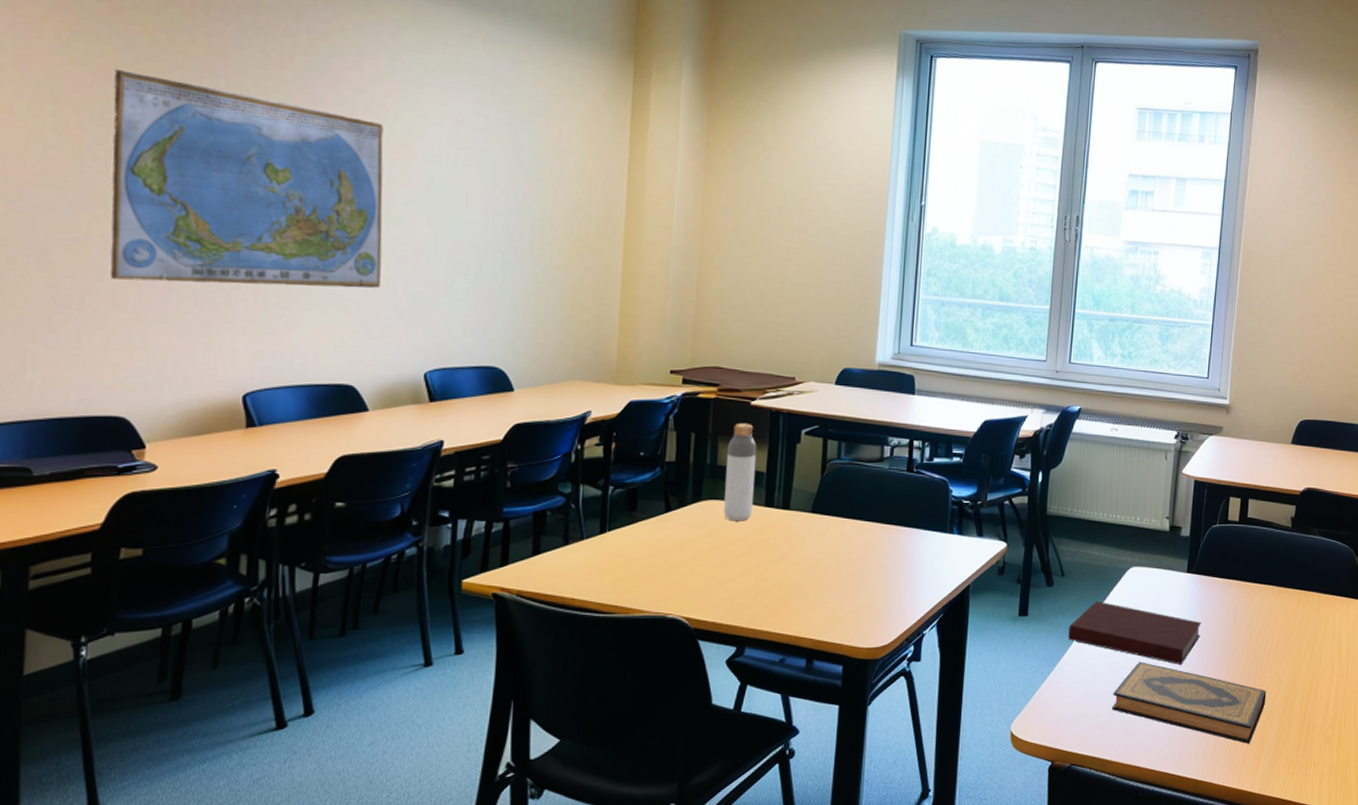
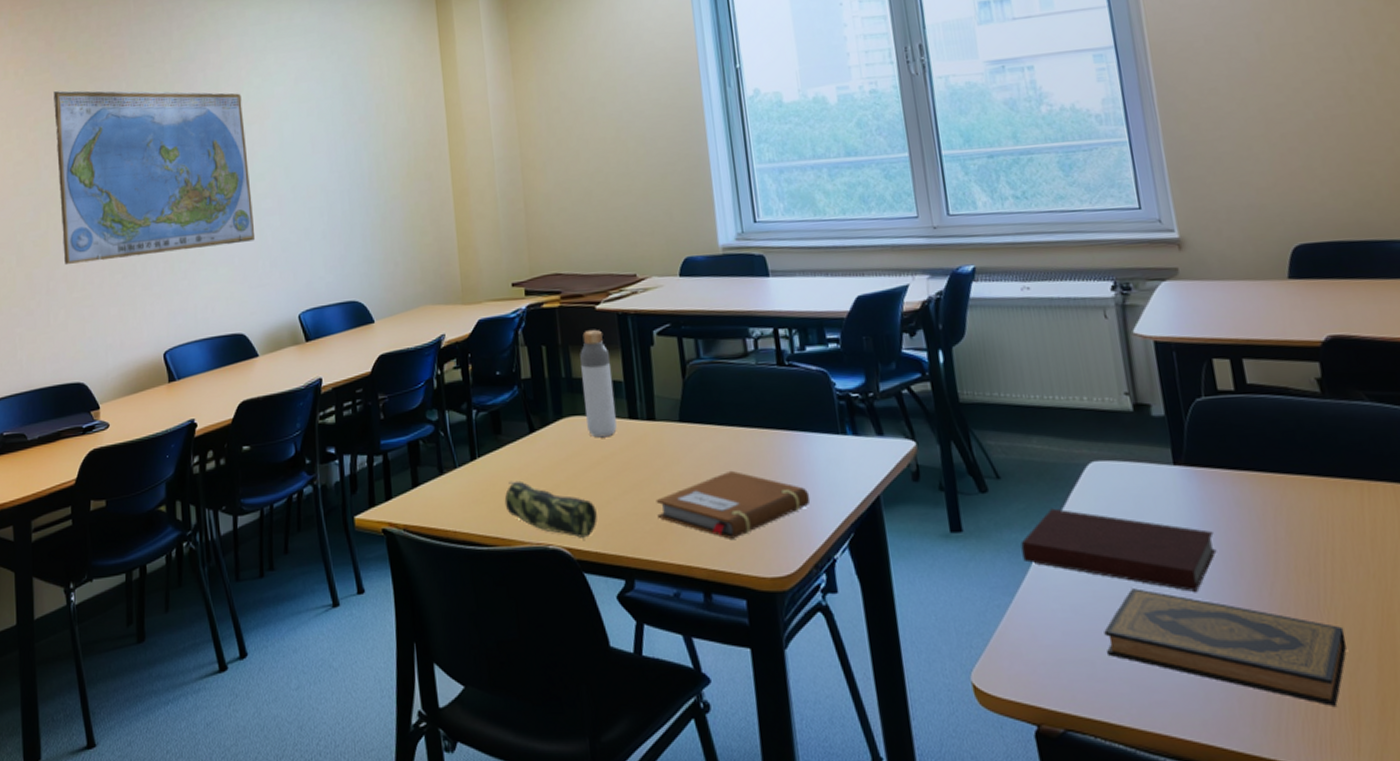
pencil case: none [629,555,720,609] -> present [504,480,598,538]
notebook: none [776,557,913,615] -> present [656,470,811,539]

